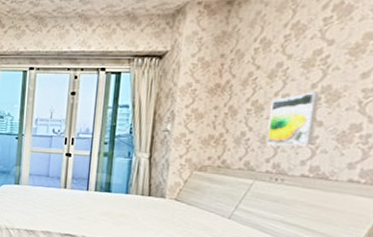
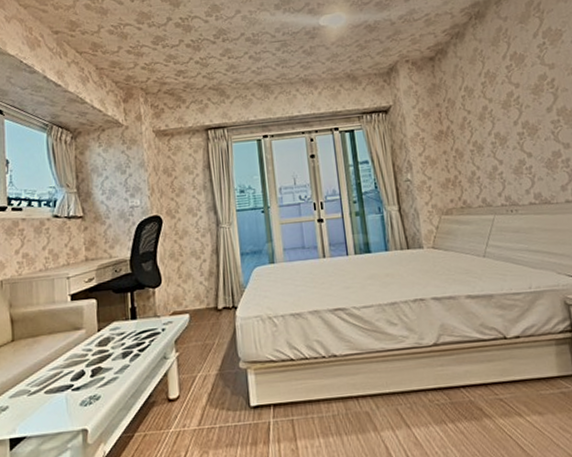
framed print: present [266,92,321,146] -> none [488,127,530,181]

